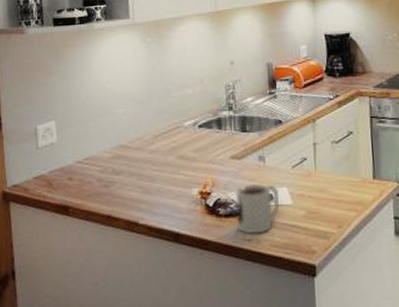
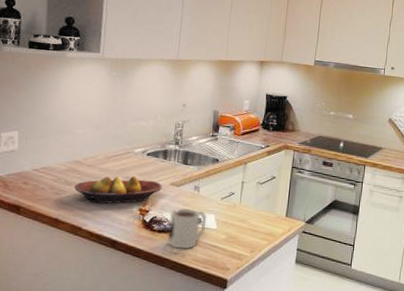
fruit bowl: none [124,154,222,191] -> present [74,176,162,204]

